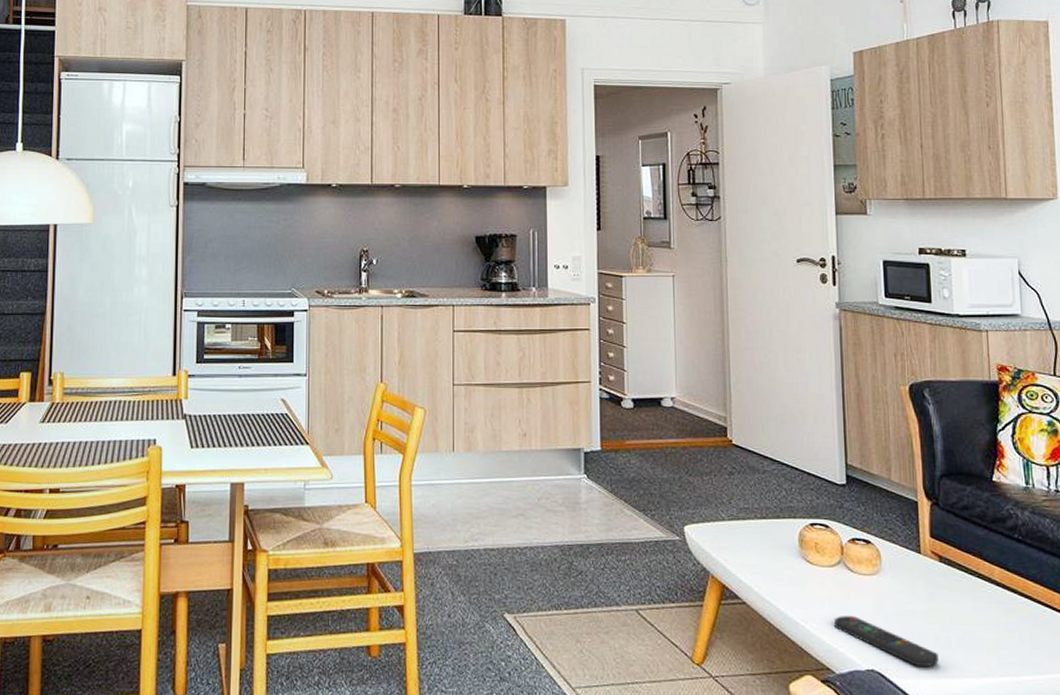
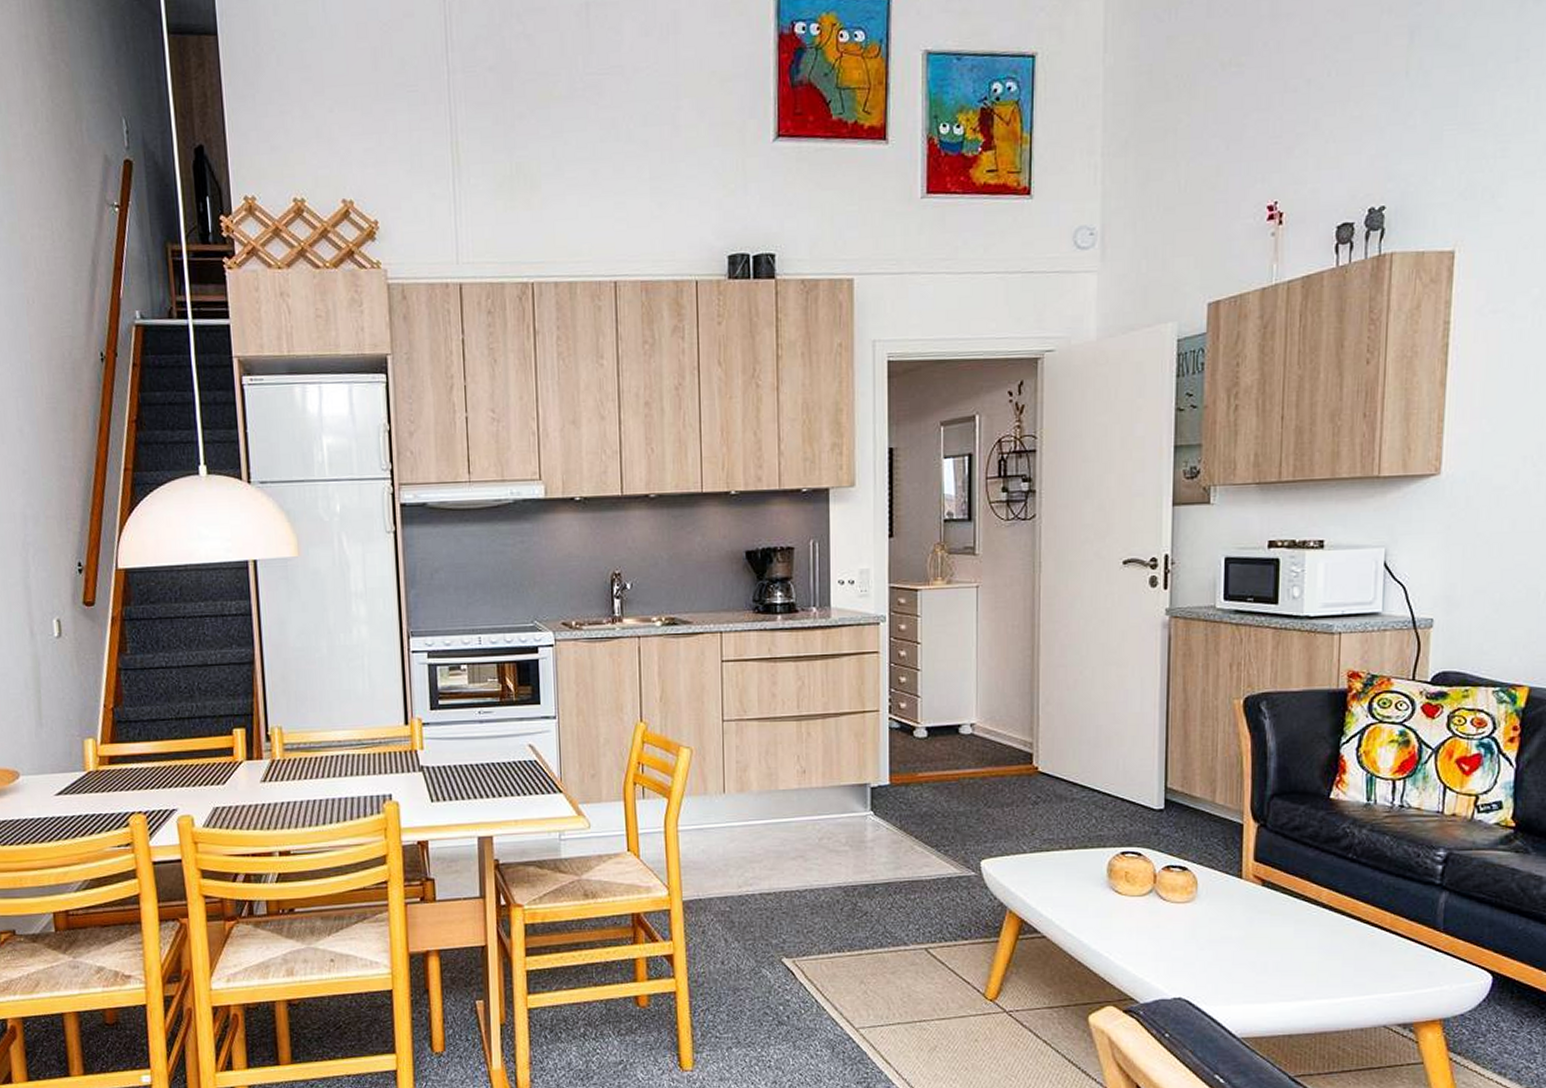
remote control: present [834,616,939,668] -> none [1141,945,1253,993]

